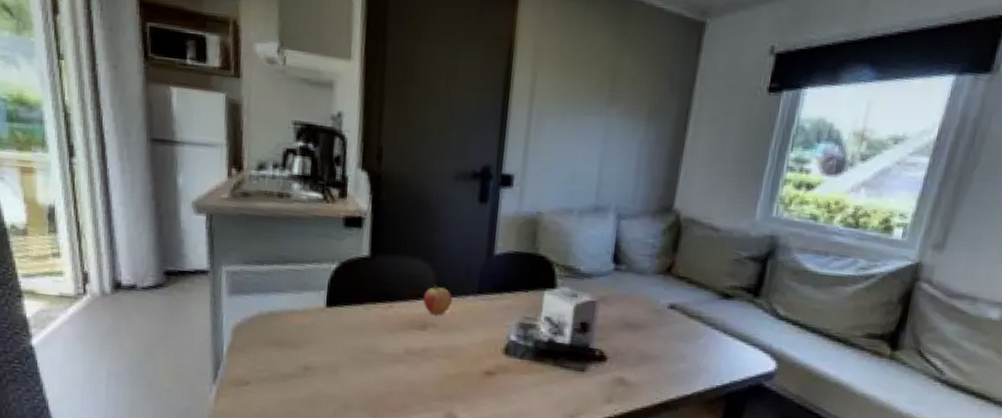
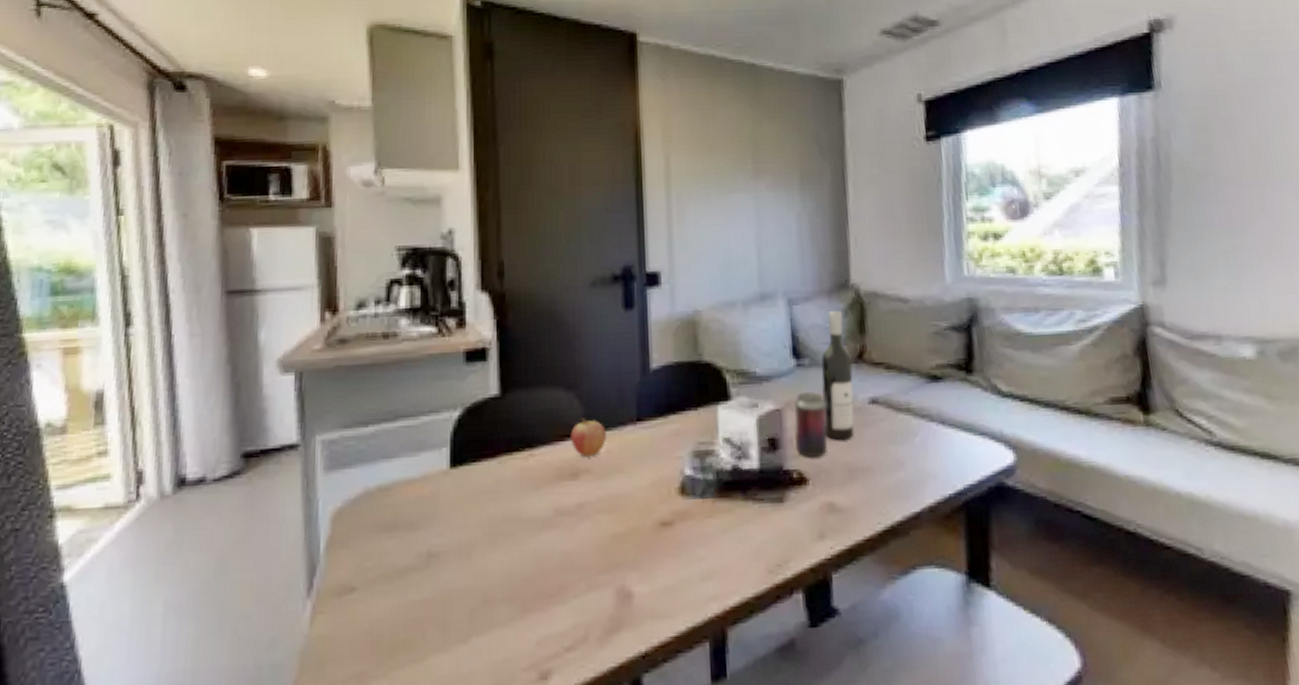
beverage can: none [602,291,633,343] -> present [794,391,828,457]
bottle: none [628,228,662,333] -> present [820,310,854,440]

